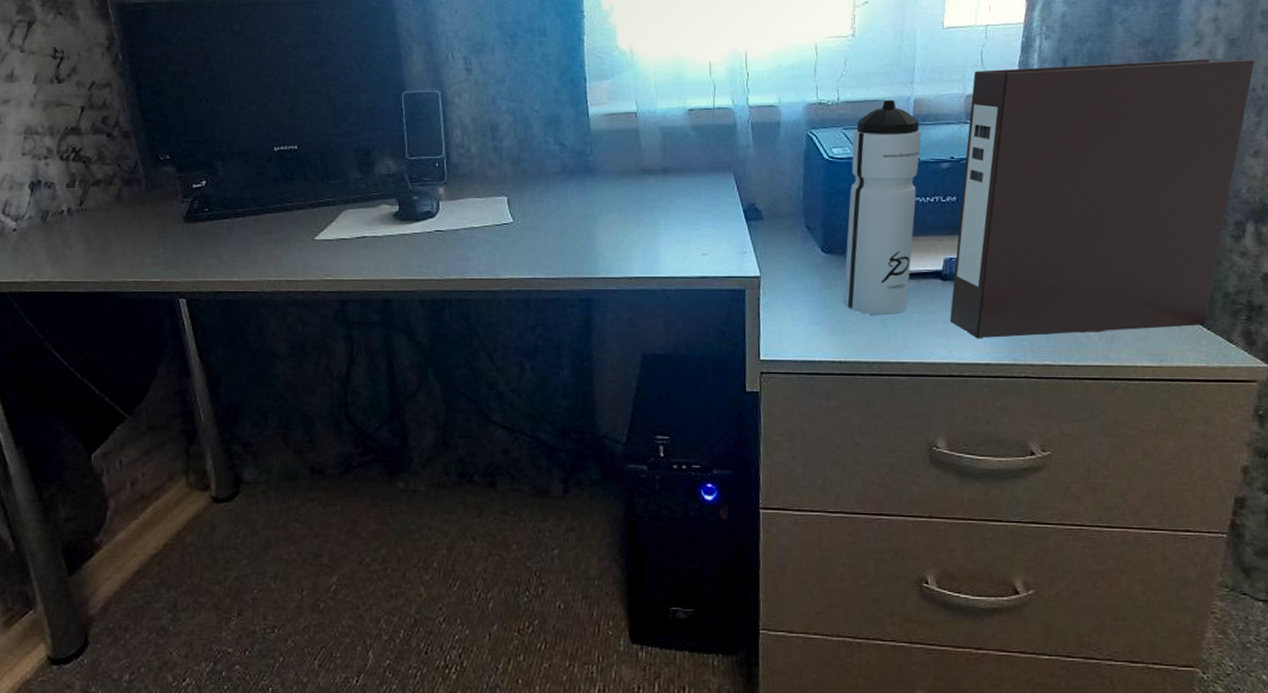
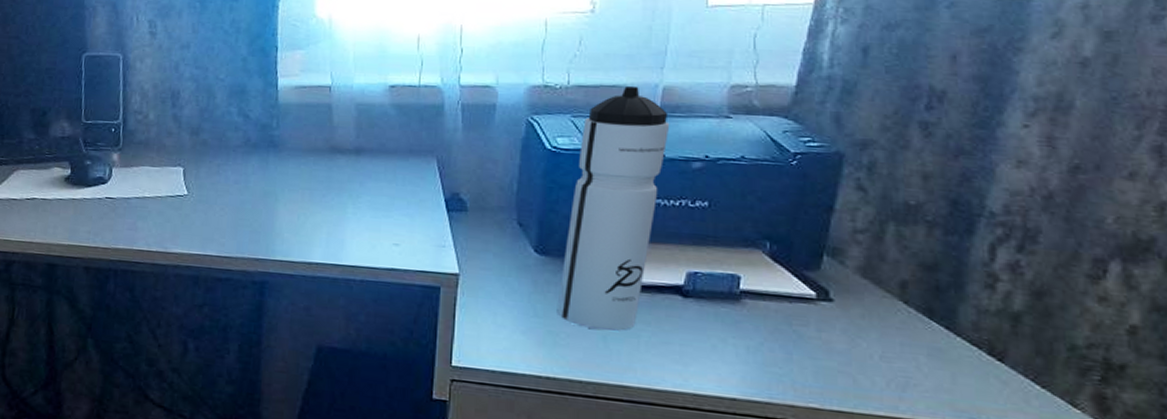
binder: present [949,58,1255,339] -> none [688,54,1140,382]

